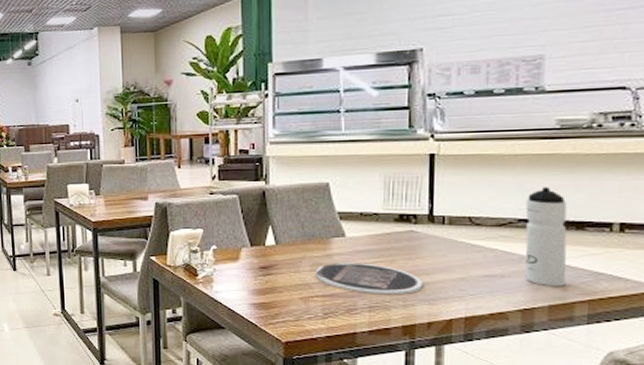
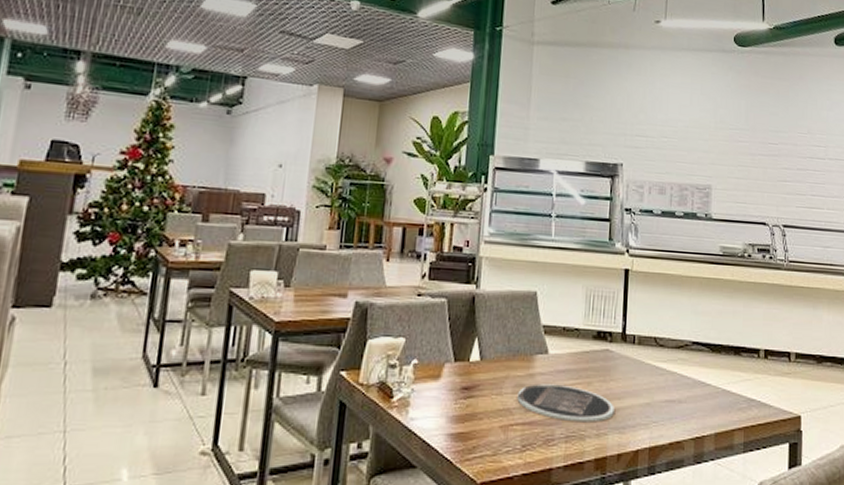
water bottle: present [525,187,567,286] -> none [697,311,728,412]

